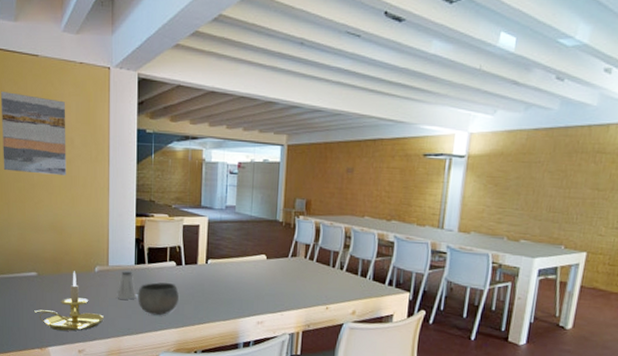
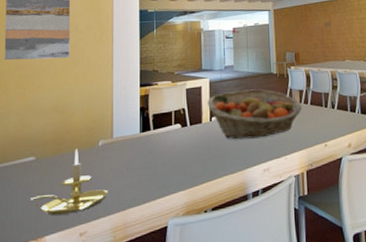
saltshaker: present [117,271,137,300] -> none [122,140,143,170]
bowl: present [138,282,179,316] -> none [144,145,185,181]
fruit basket: none [204,234,307,289] -> present [207,89,303,140]

